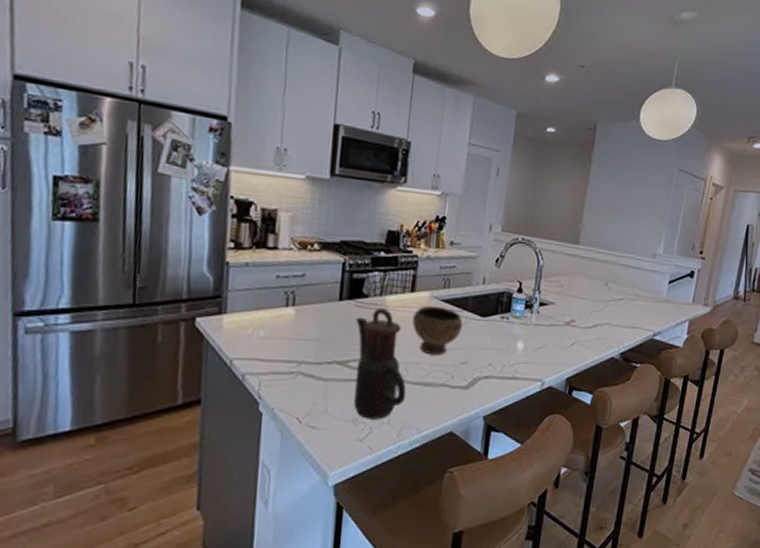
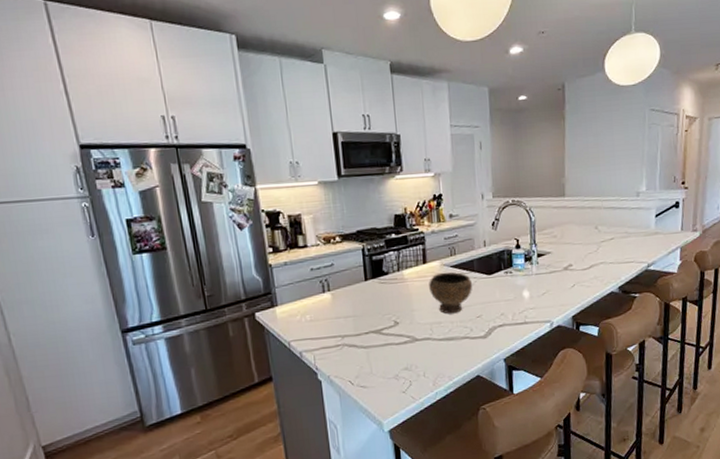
teapot: present [353,308,407,419] -> none [381,281,435,375]

